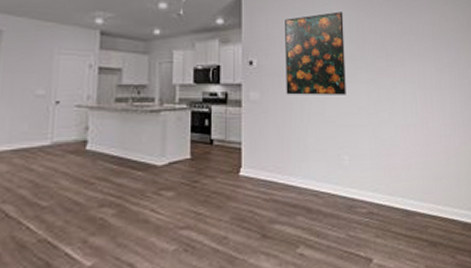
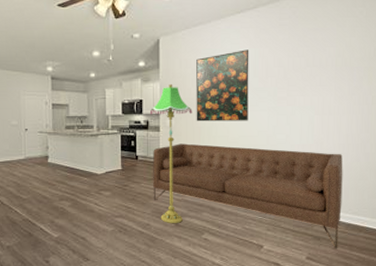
floor lamp: none [230,47,281,235] -> present [150,83,192,224]
sofa: none [233,123,457,257] -> present [153,143,343,248]

